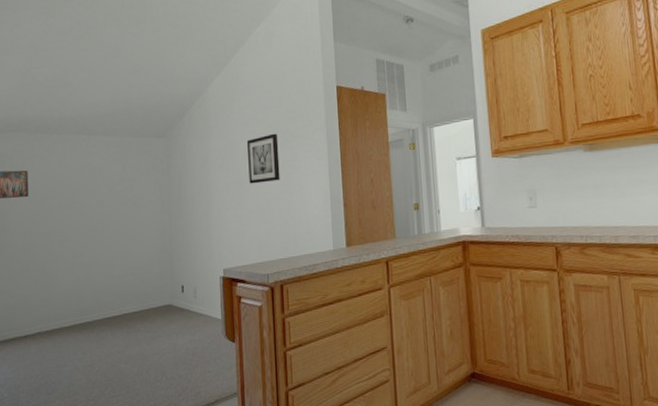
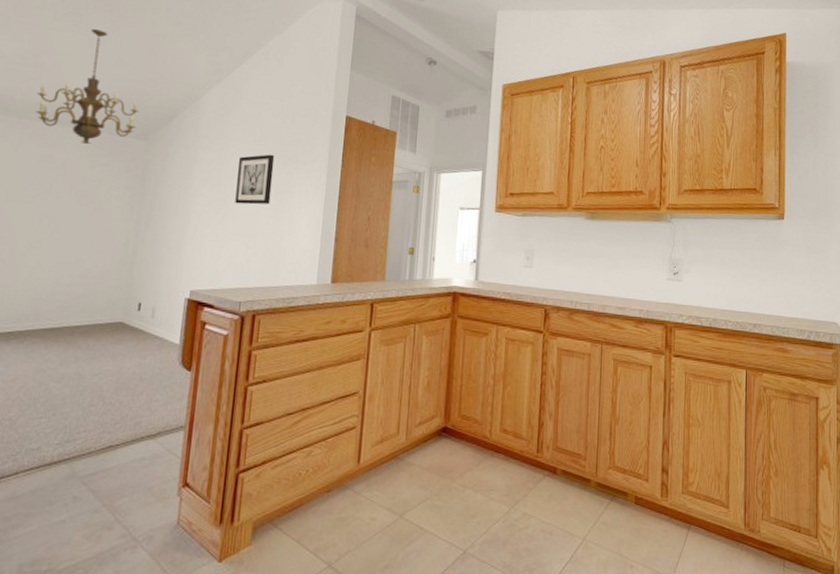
chandelier: none [69,44,155,149] -> present [35,29,139,144]

